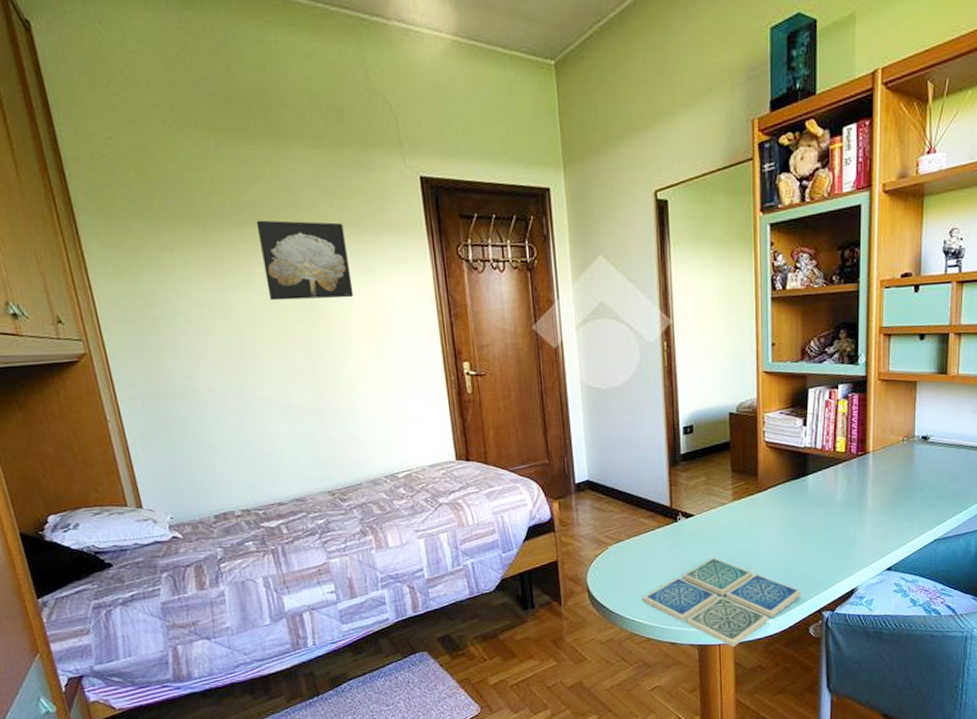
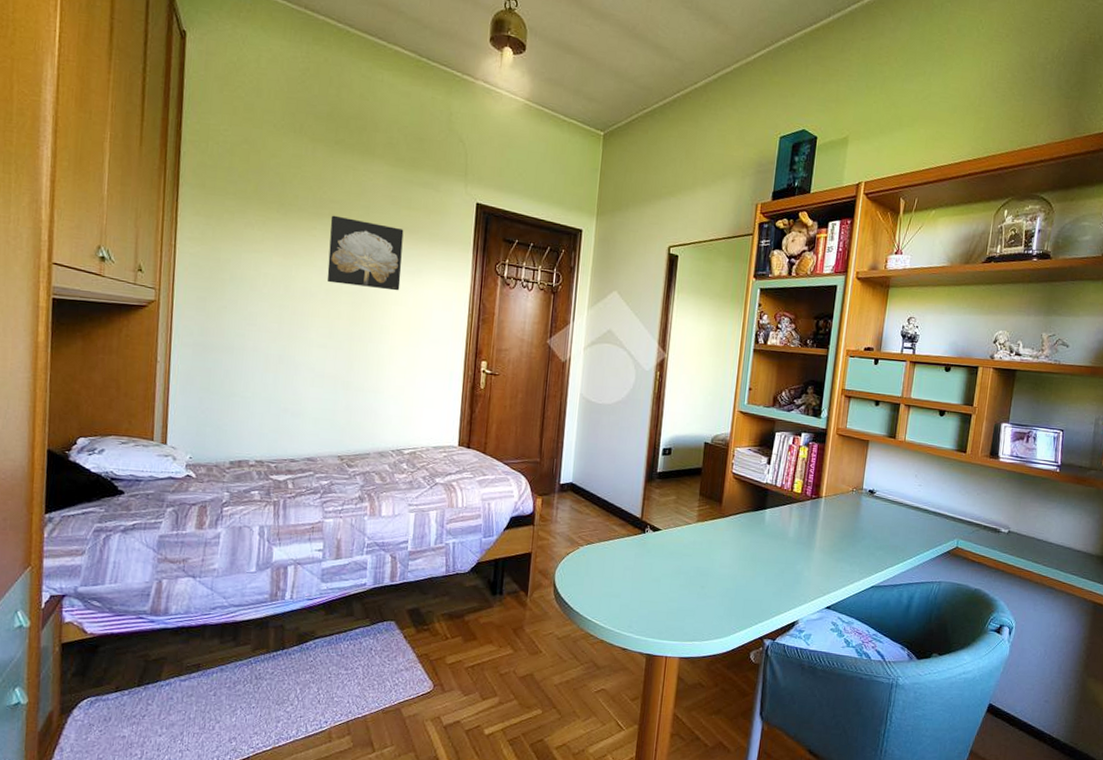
drink coaster: present [642,557,802,648] -> none [602,572,748,662]

